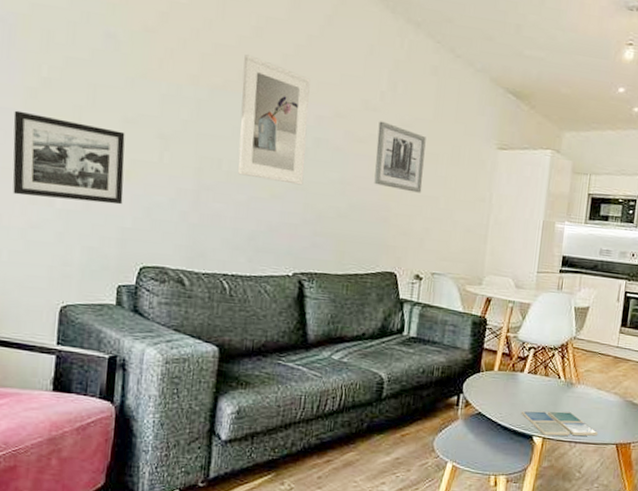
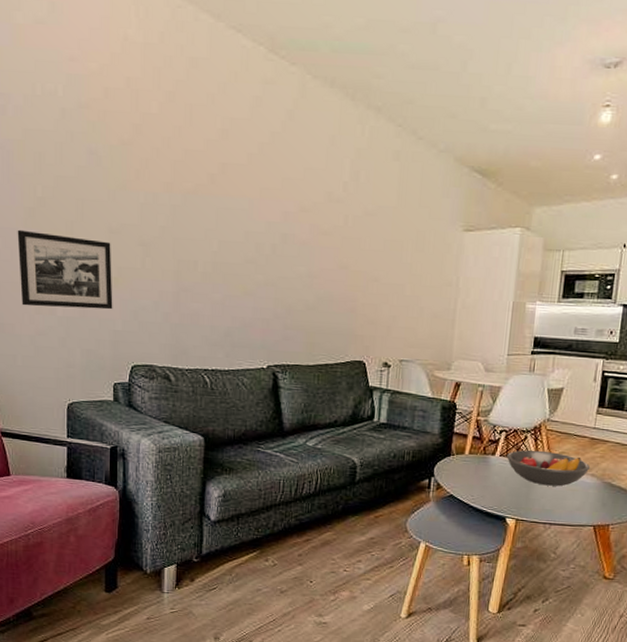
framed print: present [238,54,310,185] -> none [212,158,275,281]
wall art: present [374,121,426,193] -> none [340,212,390,282]
drink coaster: present [521,410,598,436] -> none [493,493,574,518]
fruit bowl: none [534,367,614,405] -> present [506,449,591,487]

